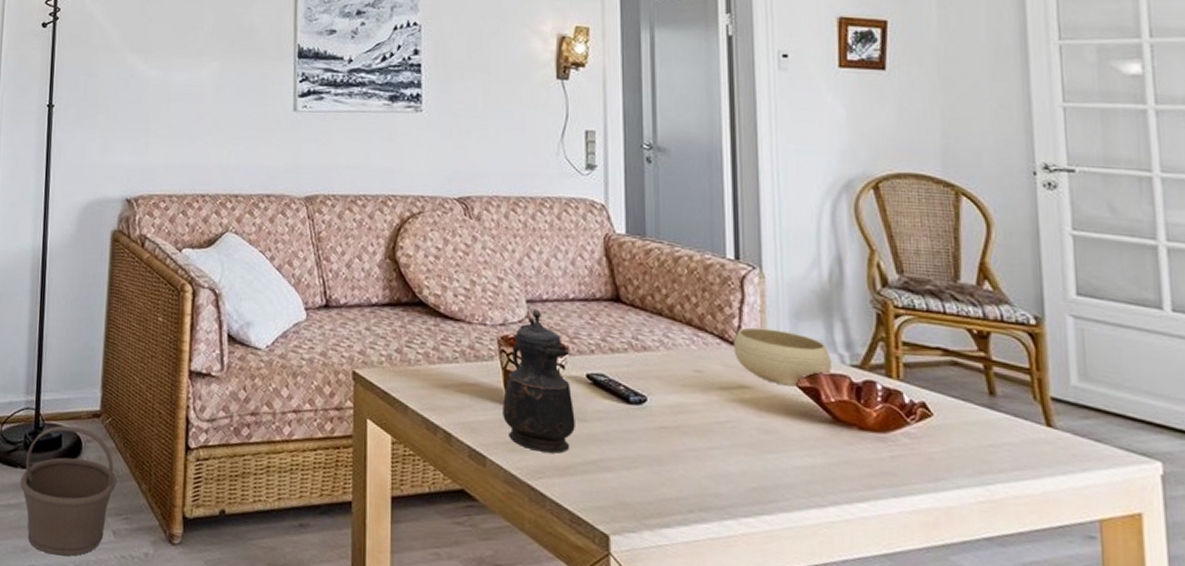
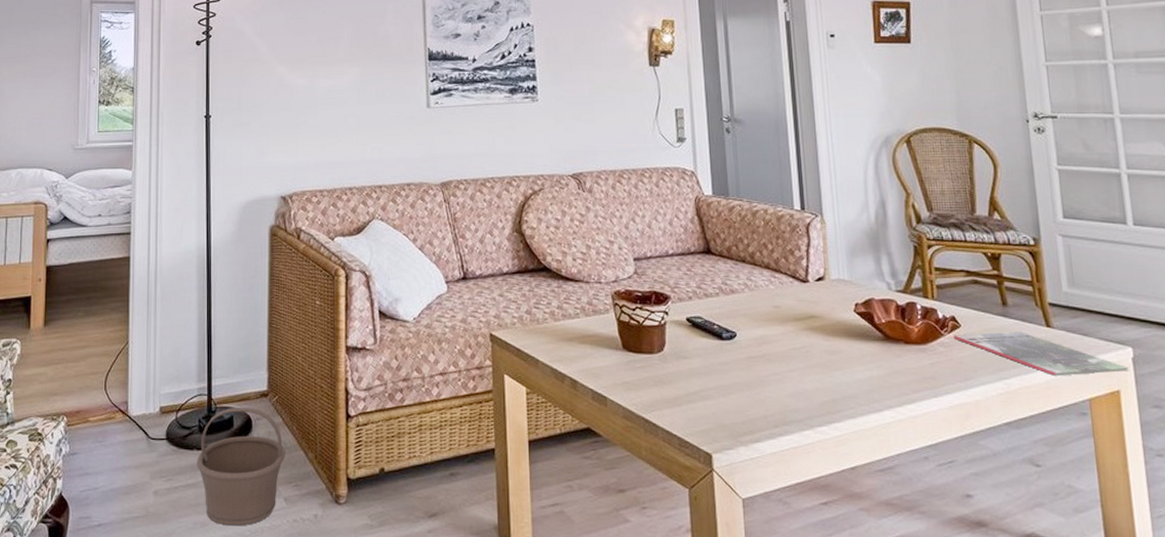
coffeepot: present [503,309,575,454] -> none [618,265,679,388]
bowl: present [733,327,831,387] -> none [803,266,881,313]
magazine: none [922,425,1157,491] -> present [953,331,1130,376]

